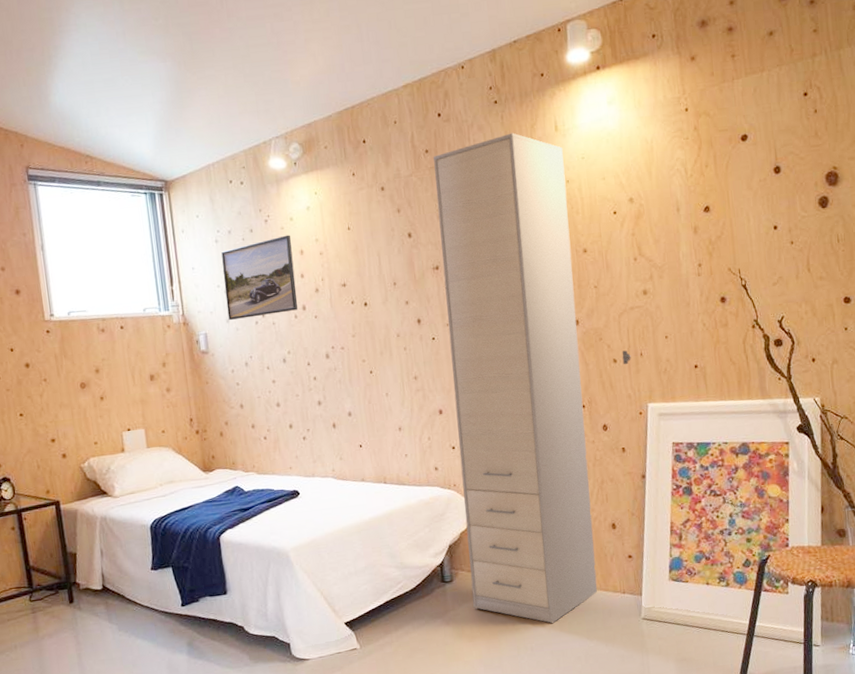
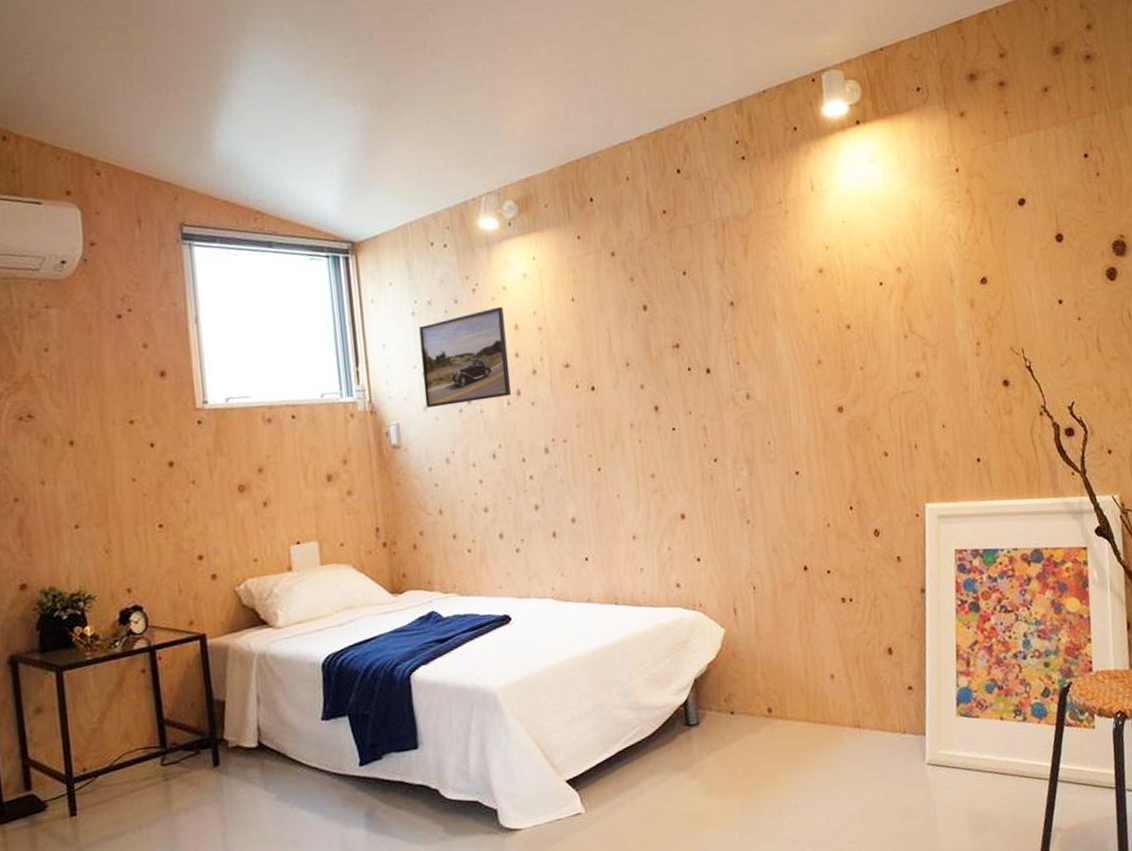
wardrobe: present [433,132,631,623] -> none [672,192,905,773]

